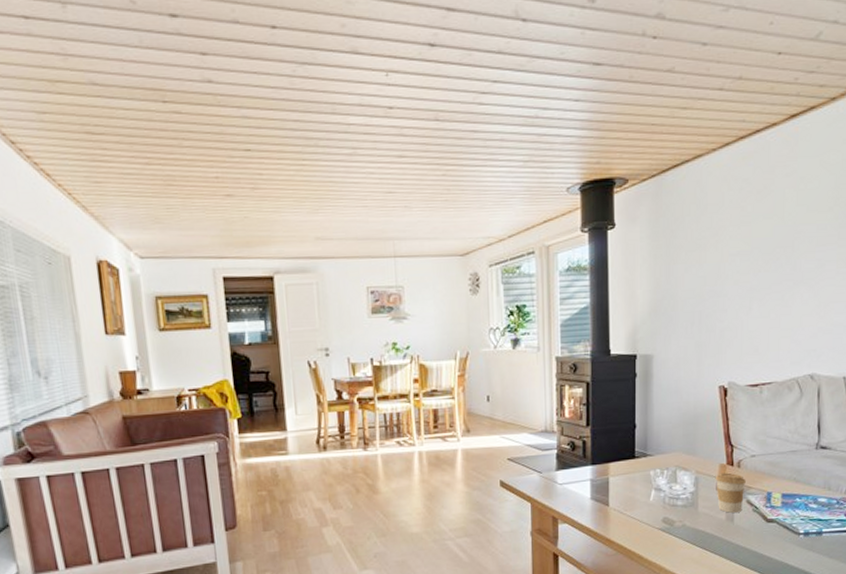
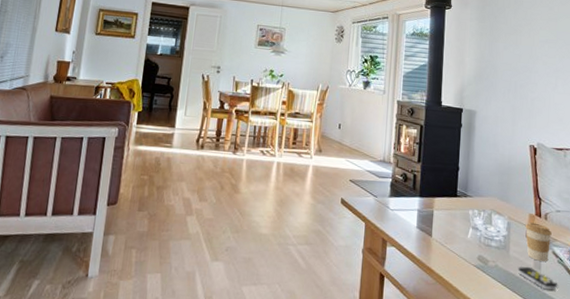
remote control: none [707,520,753,542] -> present [517,266,558,290]

